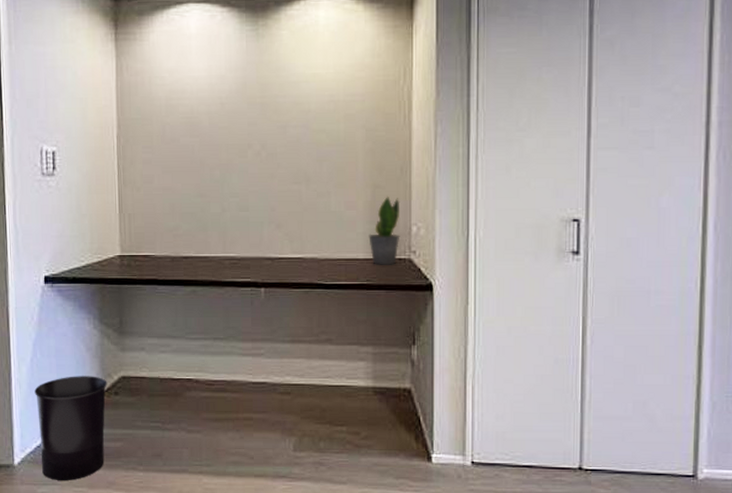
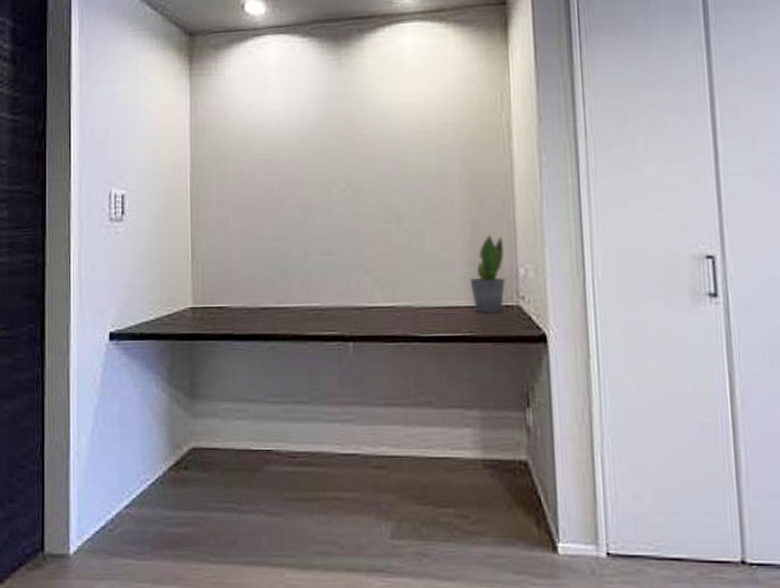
waste bin: present [34,376,108,480] -> none [95,447,176,574]

